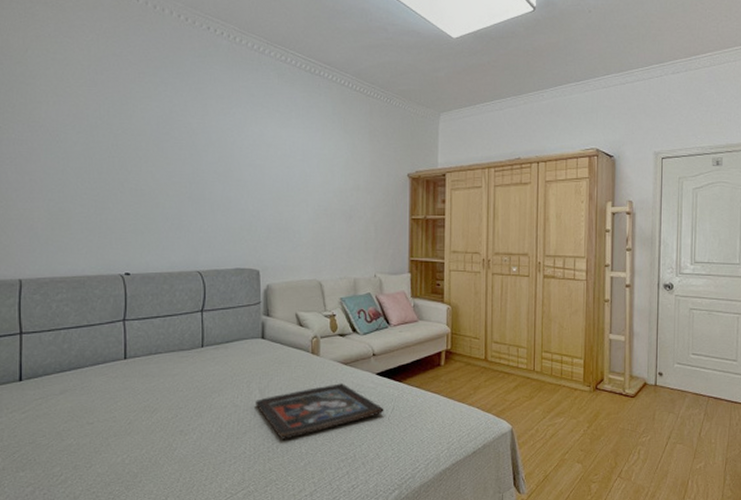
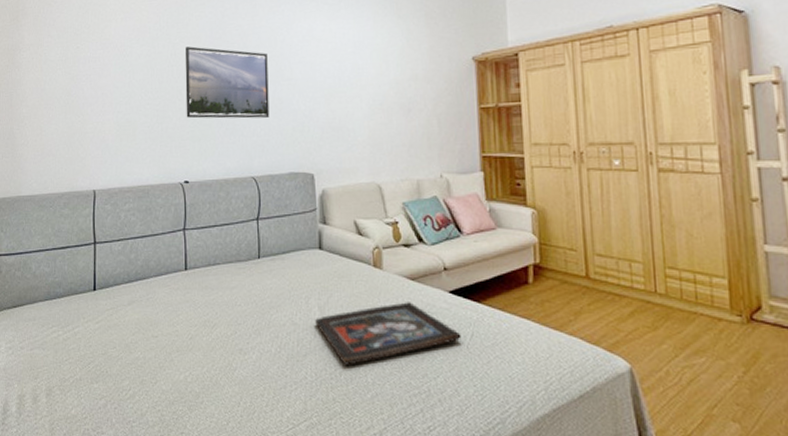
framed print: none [127,139,217,215] -> present [185,46,270,119]

